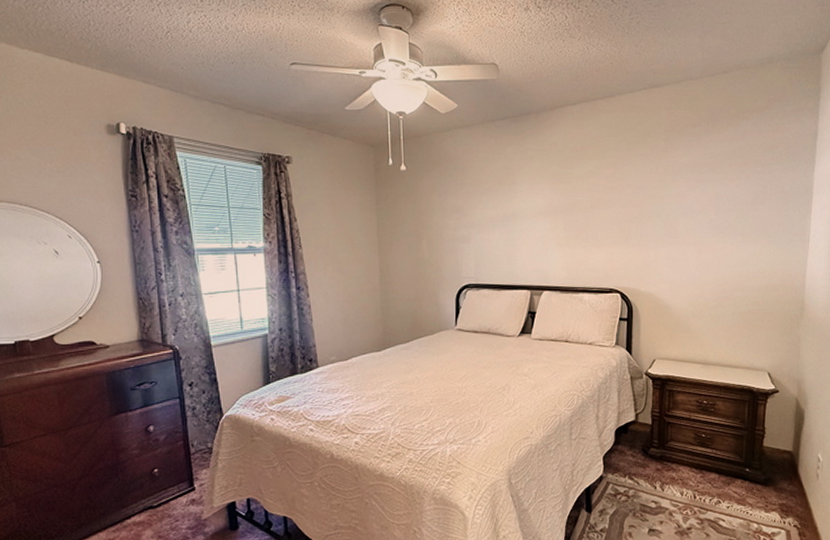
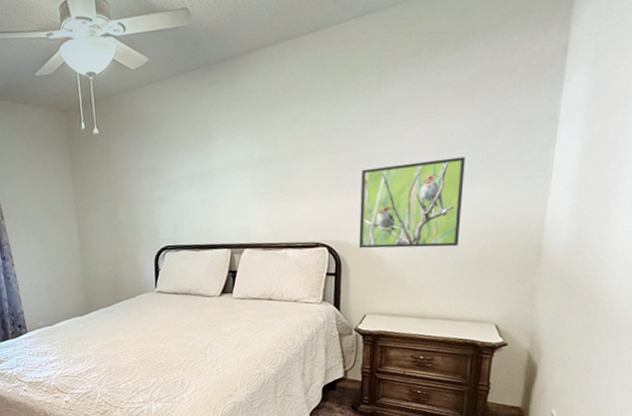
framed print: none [649,218,739,299] -> present [359,157,465,249]

